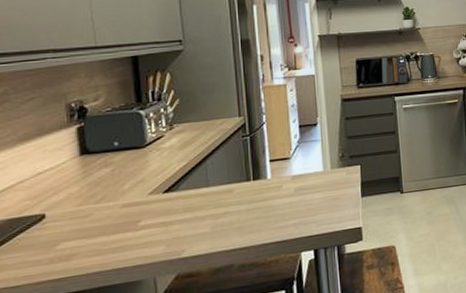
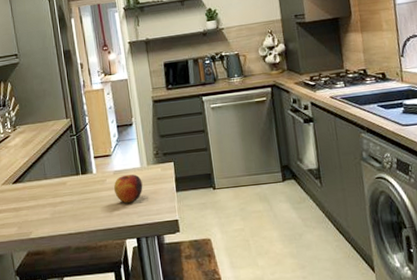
apple: none [291,179,325,212] -> present [114,174,143,204]

